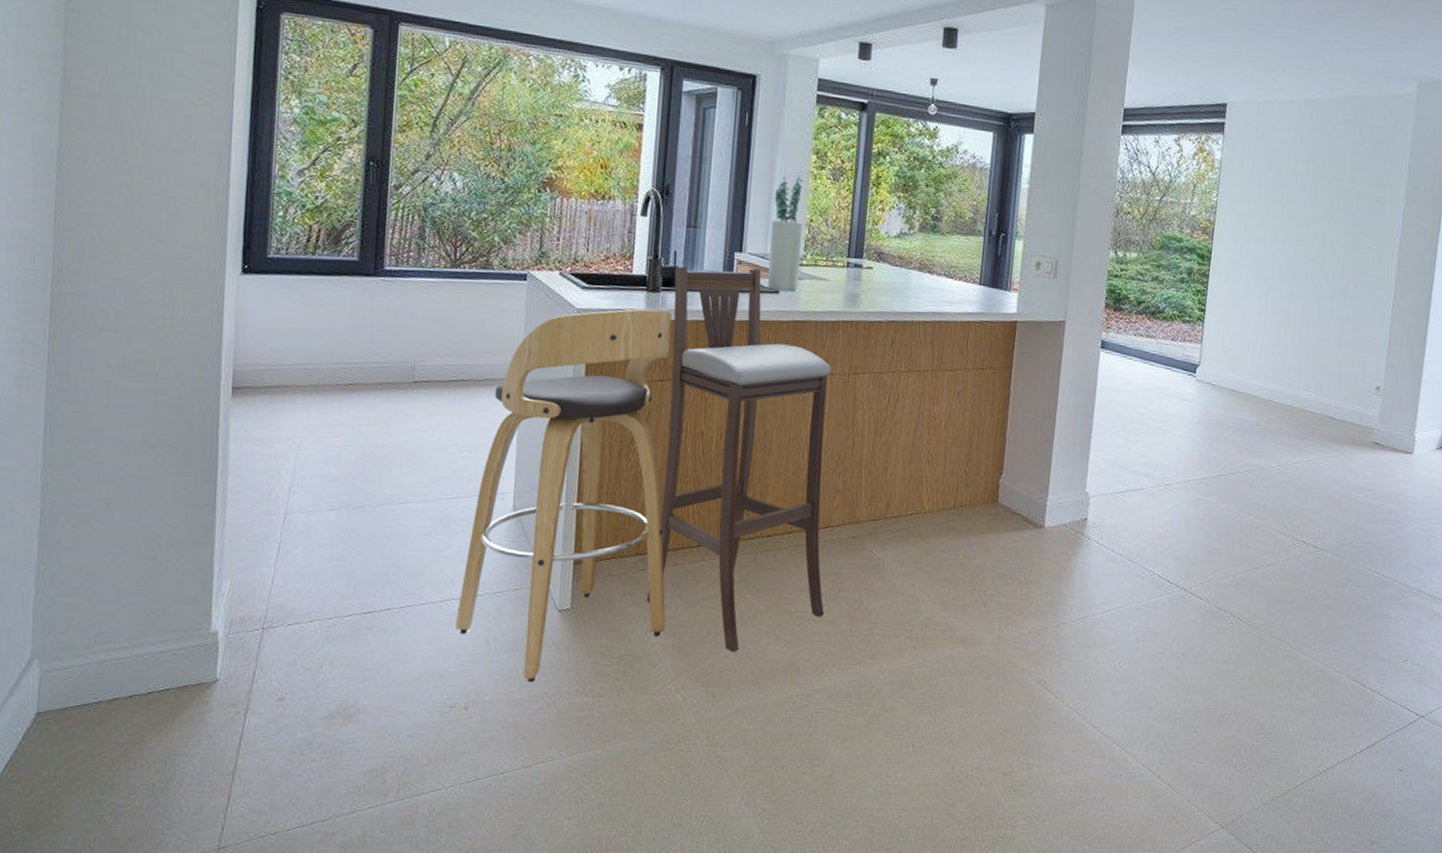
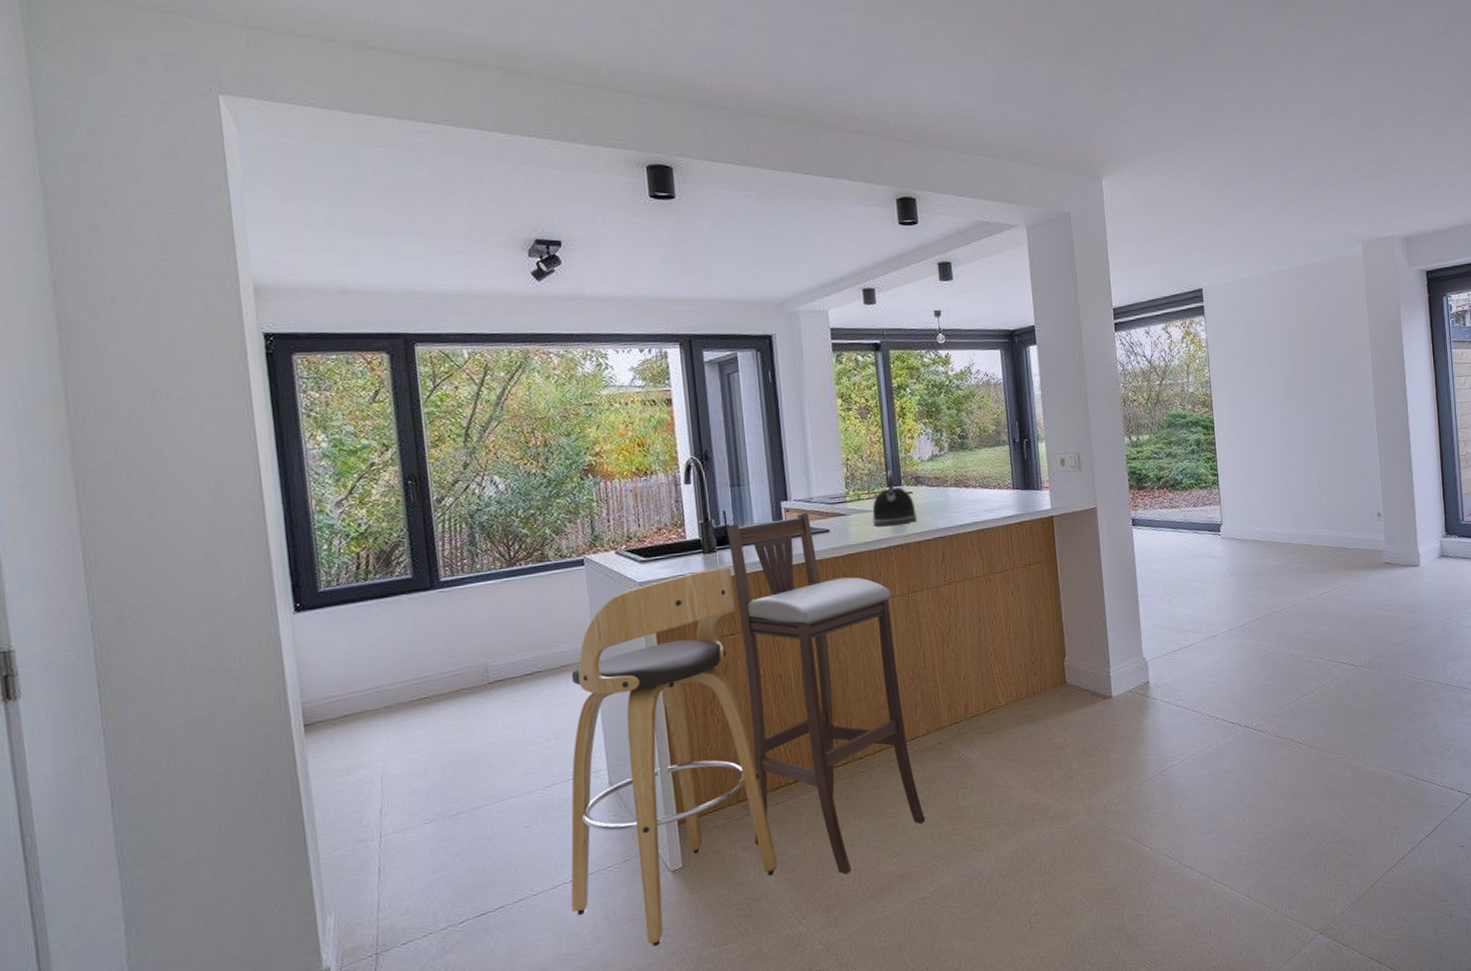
vase: present [767,175,804,292] -> none [808,420,846,530]
kettle: none [825,240,873,300] -> present [872,470,917,527]

